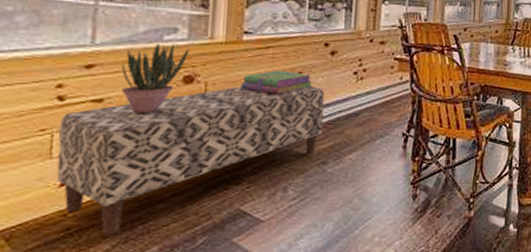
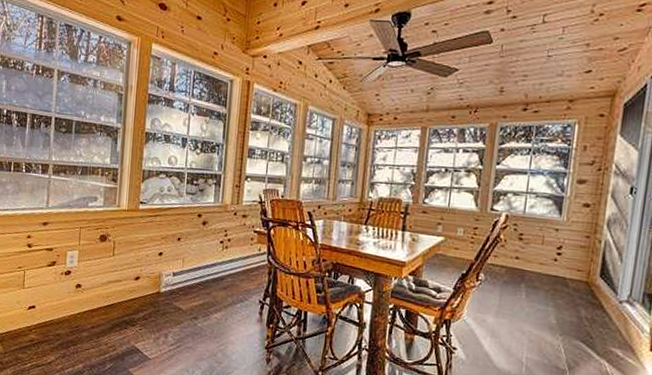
bench: present [56,86,325,236] -> none [26,246,197,350]
potted plant: present [120,43,190,113] -> none [63,208,104,262]
stack of books: present [240,70,312,94] -> none [137,235,188,256]

